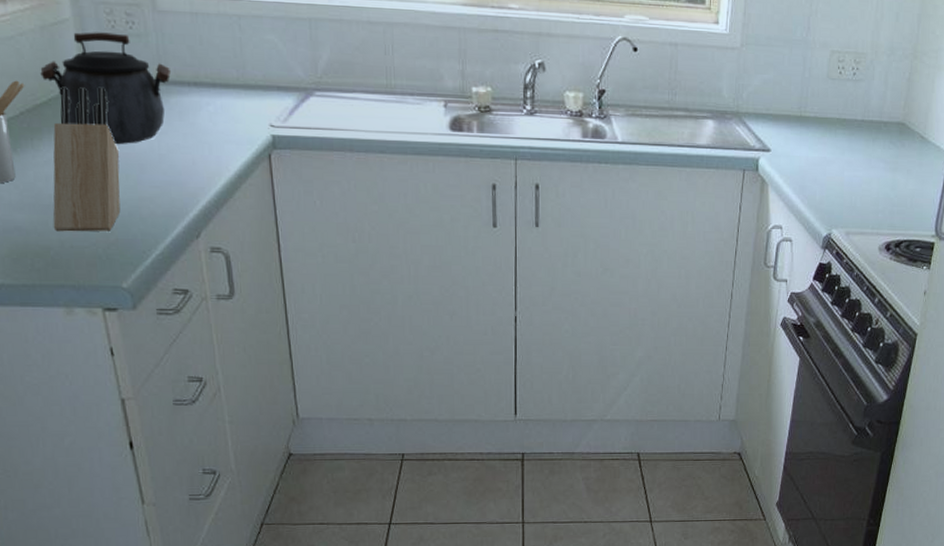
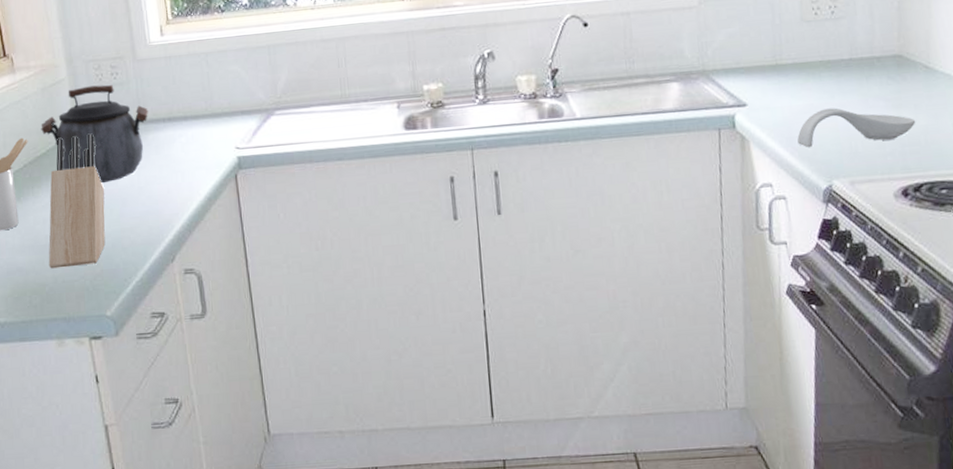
spoon rest: none [808,163,906,199] -> present [796,108,916,148]

